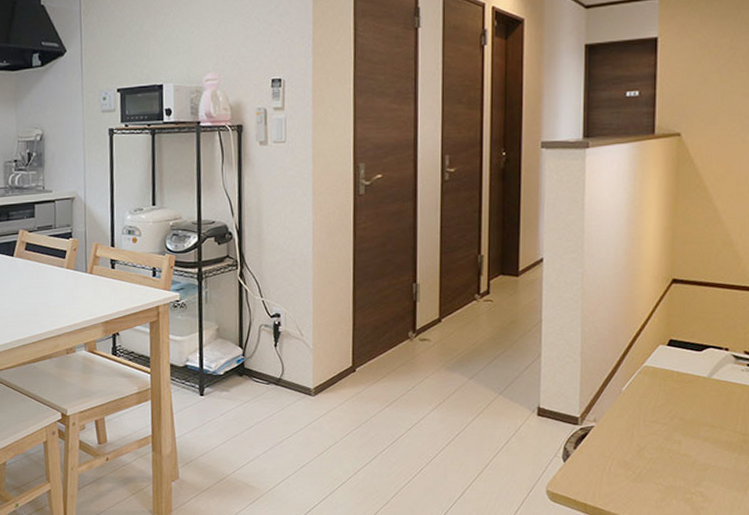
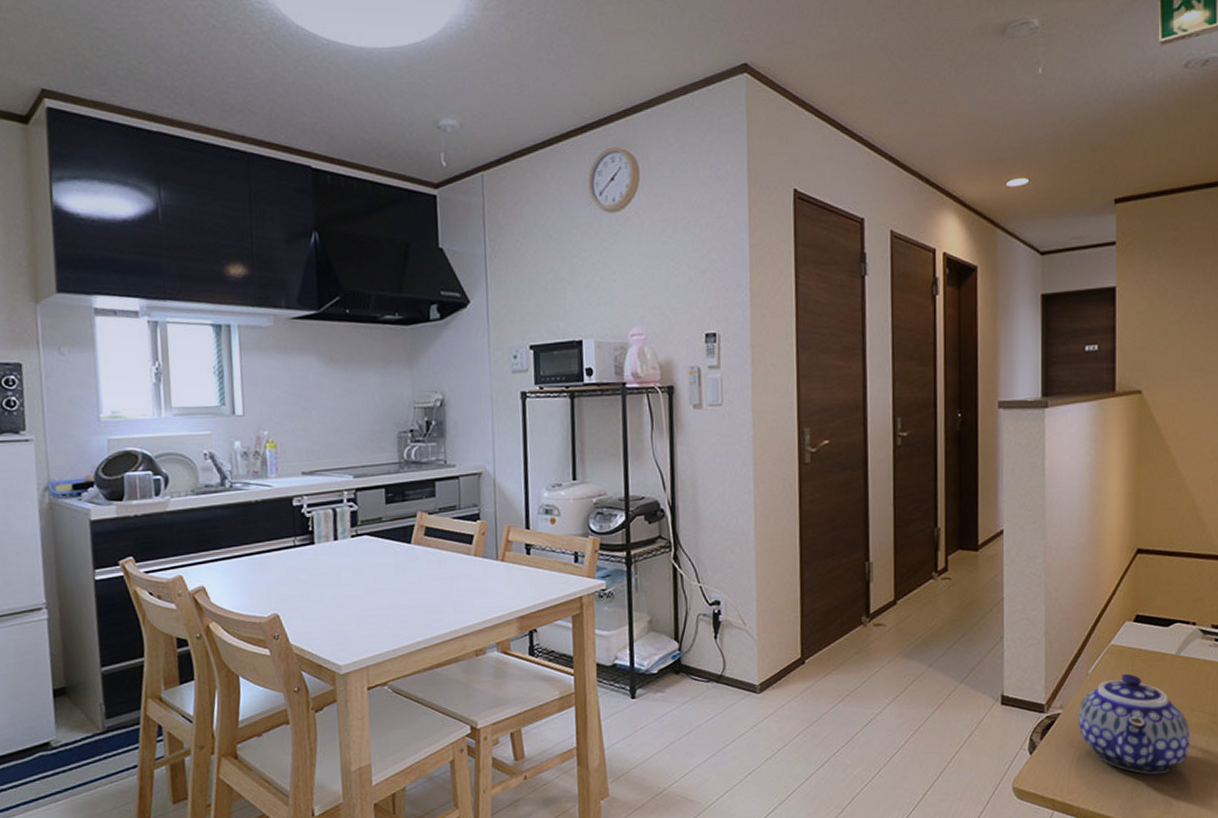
teapot: none [610,392,721,485] -> present [1078,673,1191,774]

